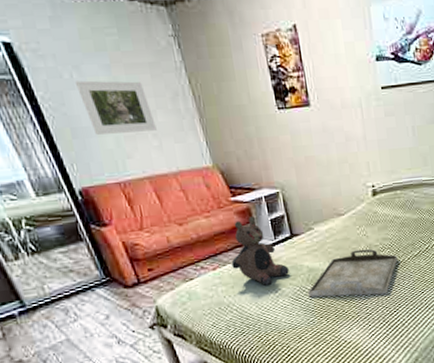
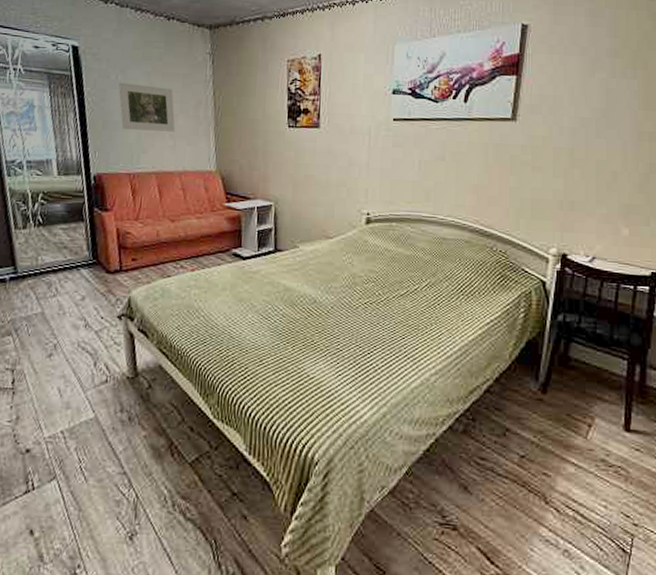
teddy bear: present [231,216,289,286] -> none [210,224,265,297]
serving tray: present [308,249,398,298] -> none [279,277,382,332]

